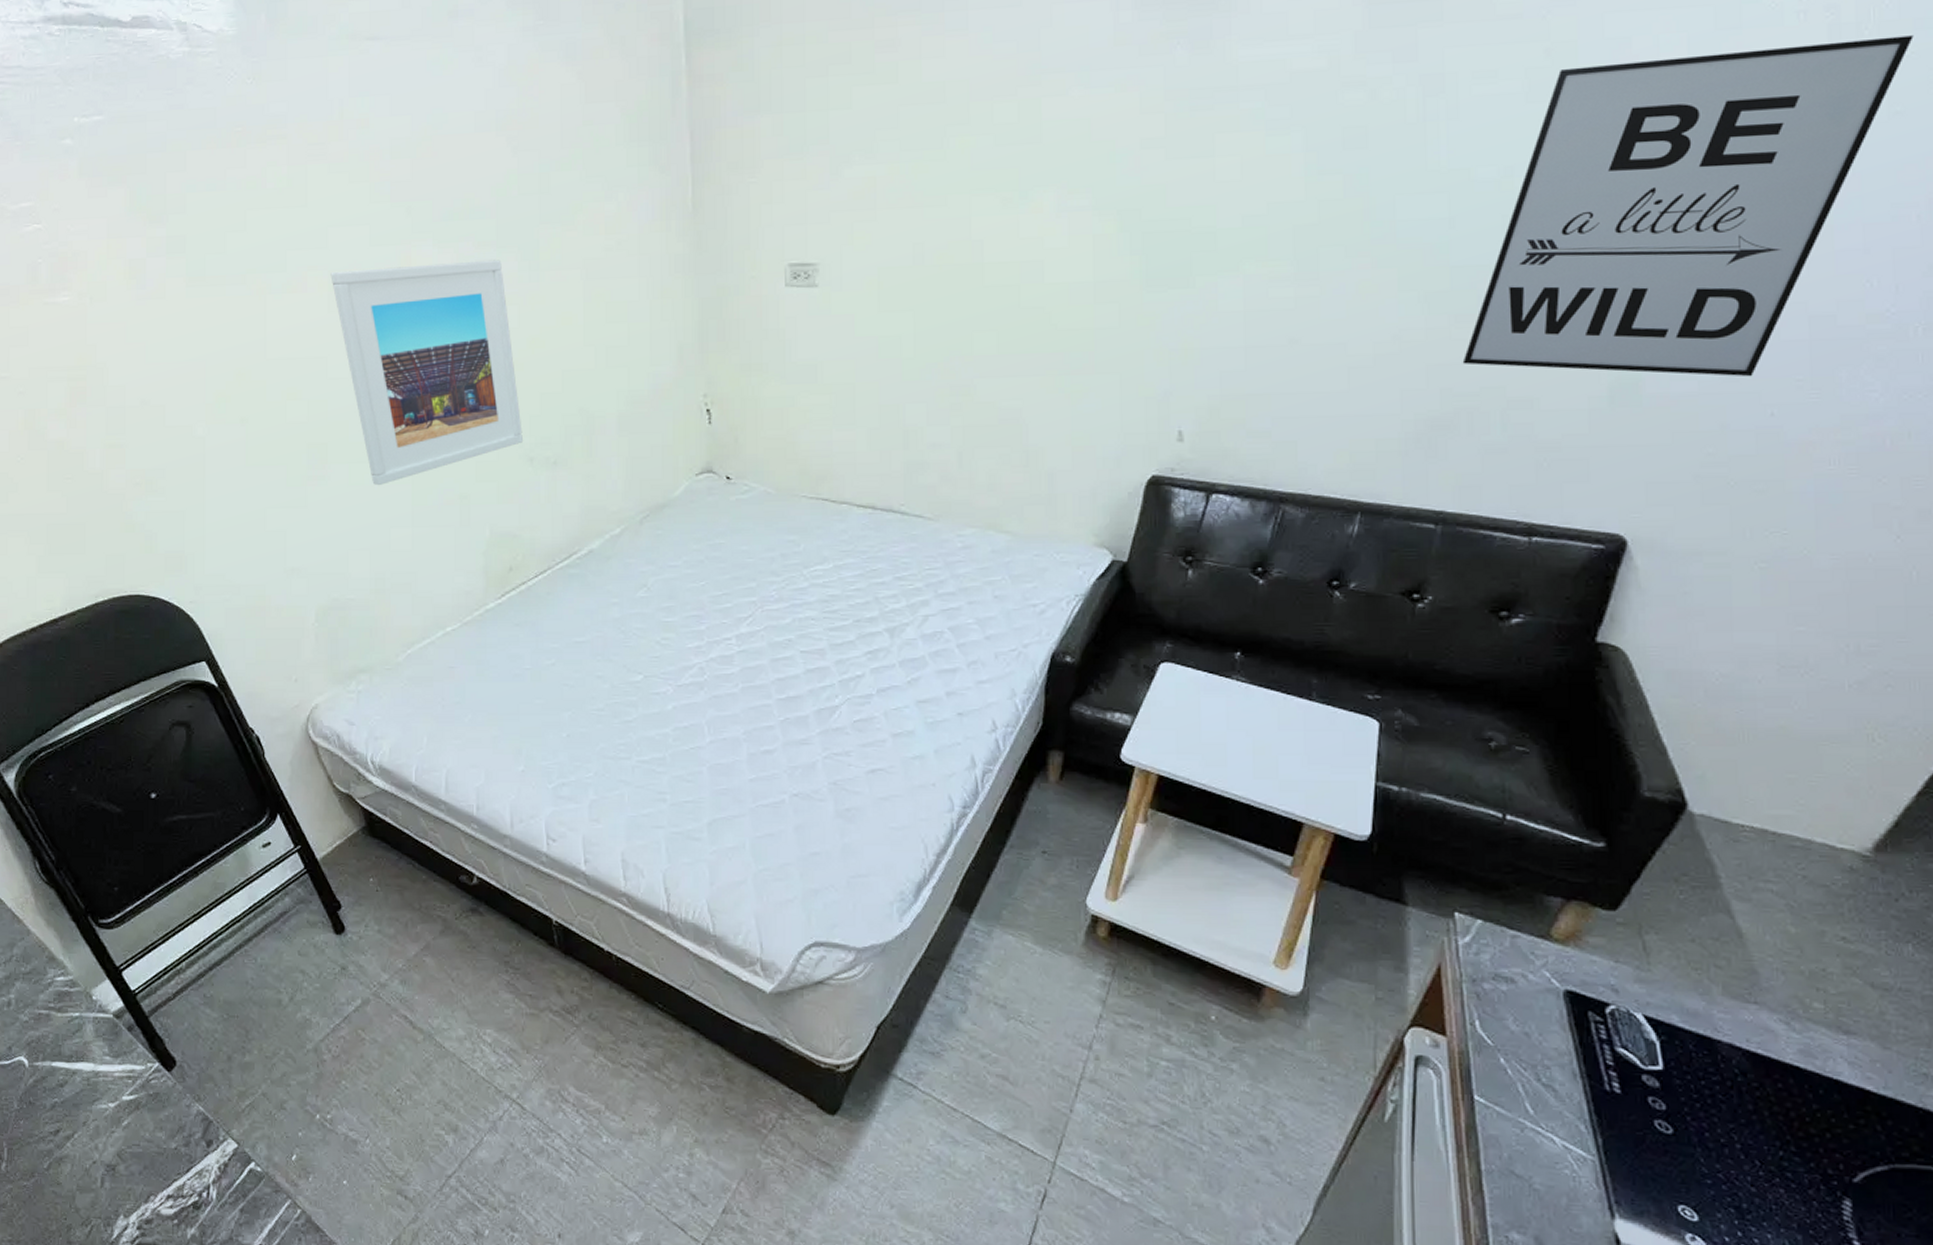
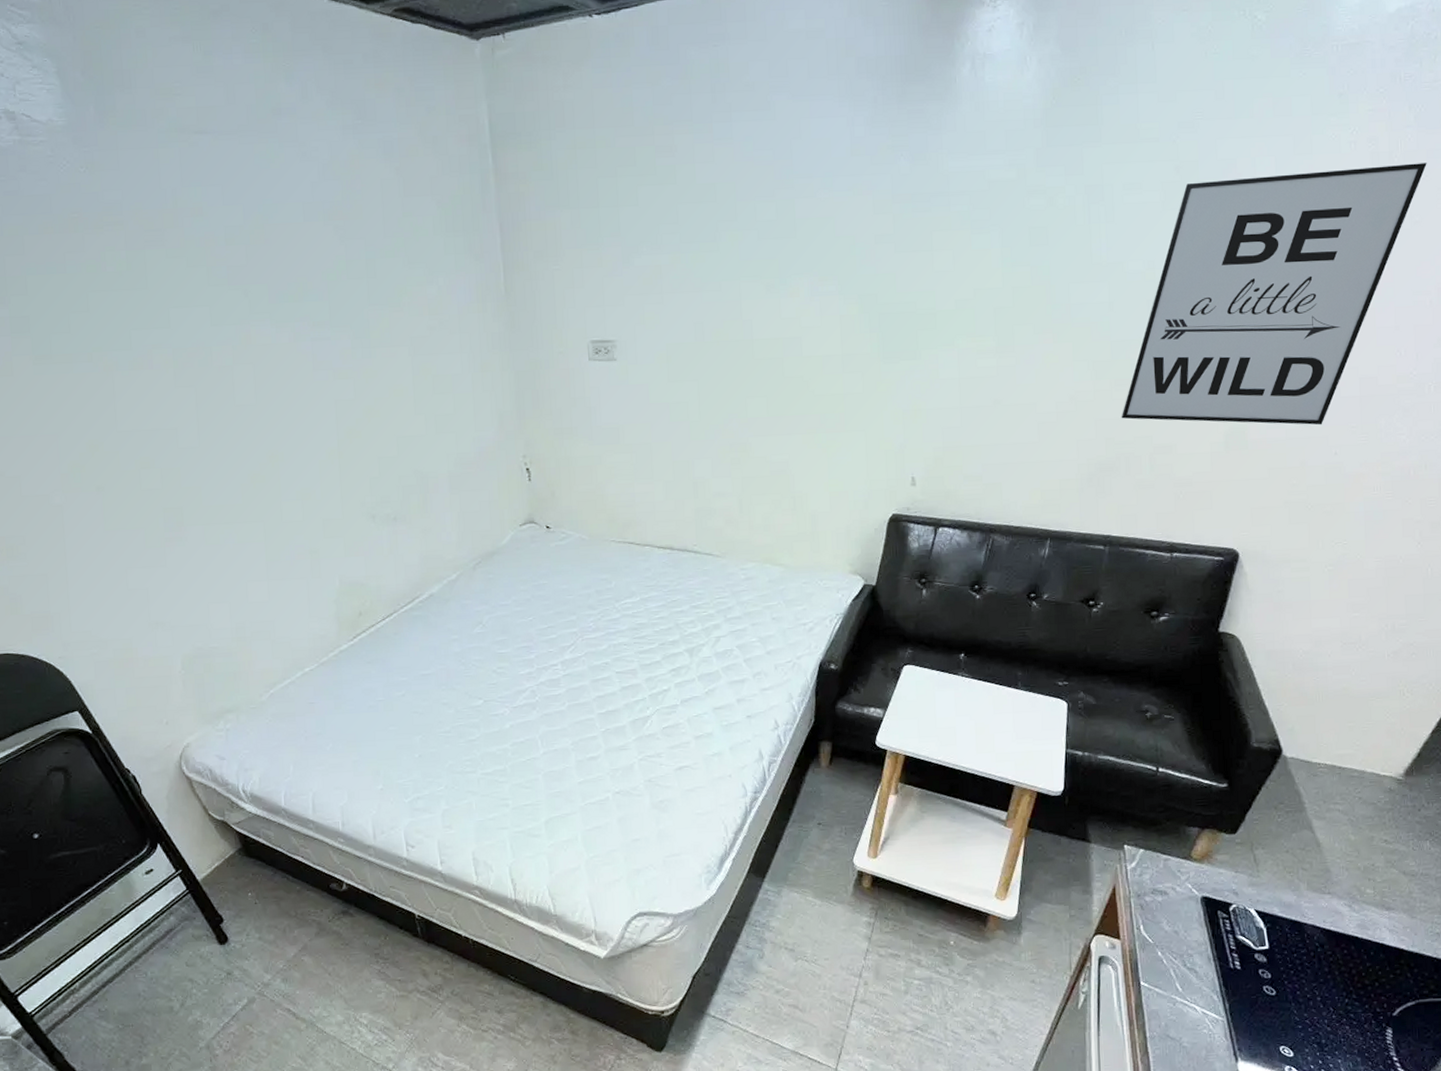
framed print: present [330,259,524,486] -> none [175,338,366,545]

